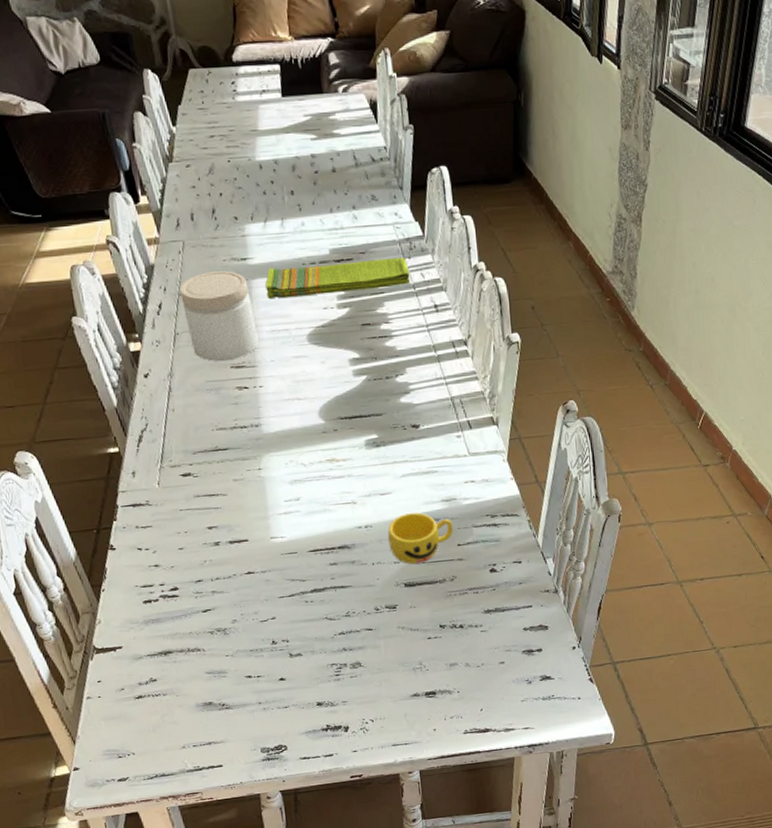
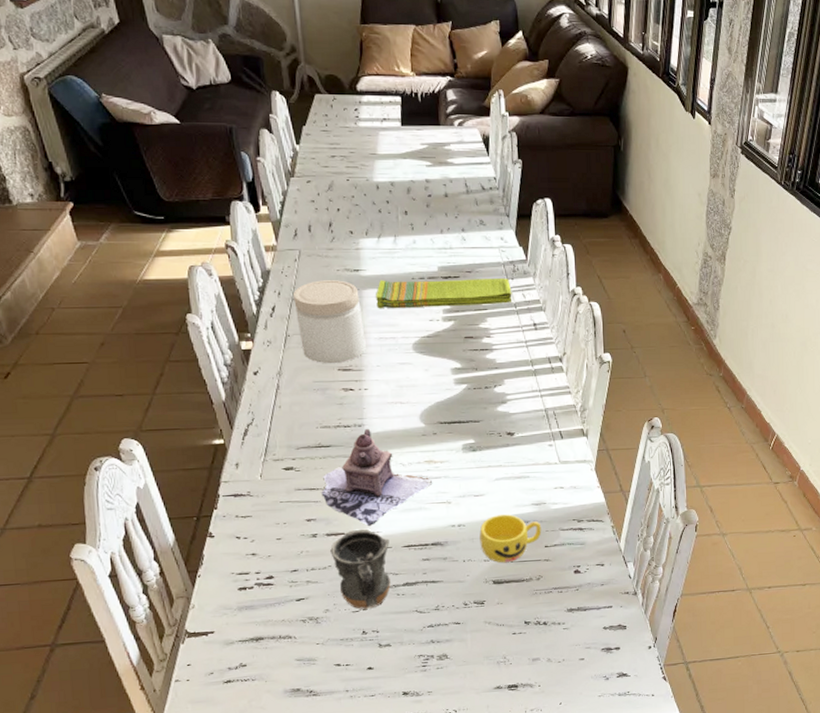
teapot: none [221,428,336,532] -> present [321,428,433,527]
mug: none [234,534,298,619] -> present [330,529,391,610]

